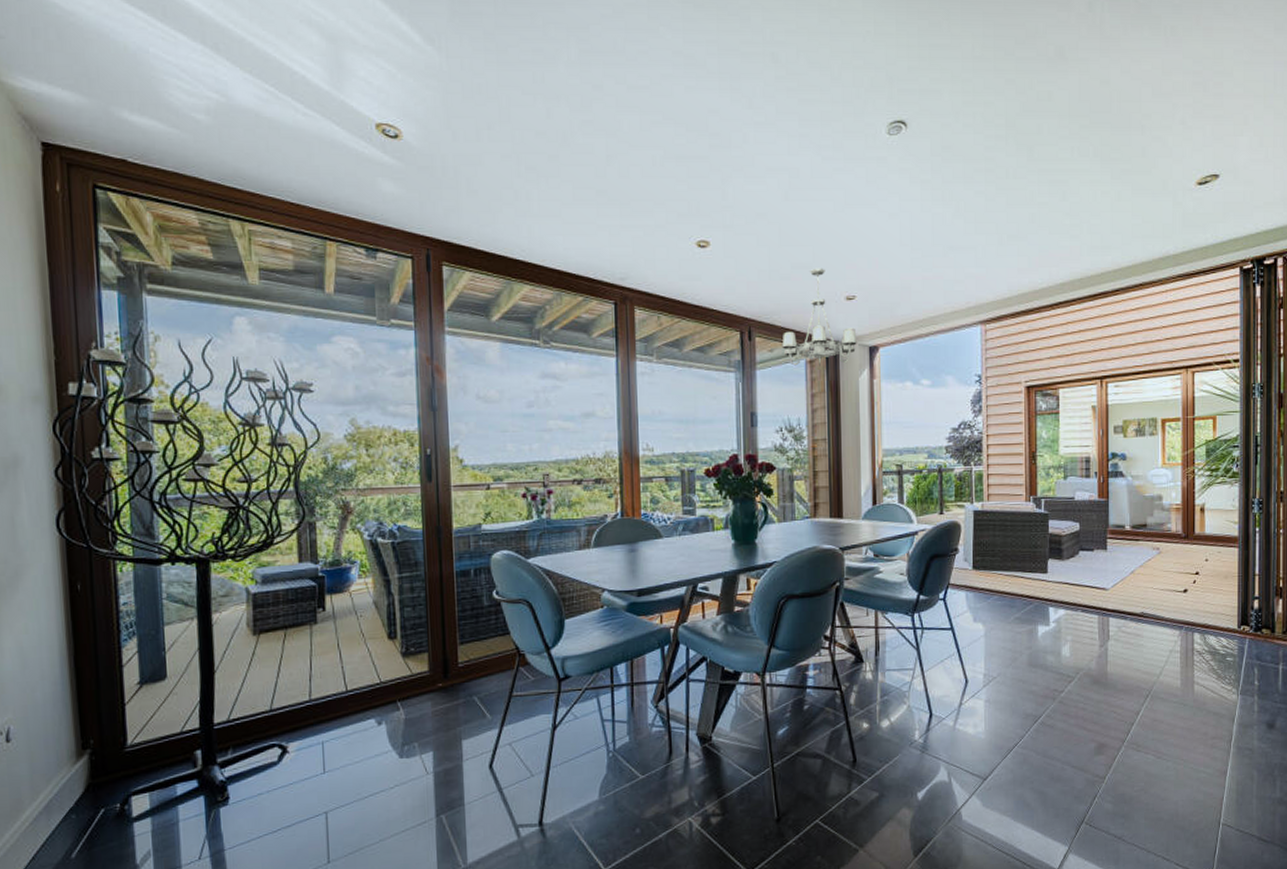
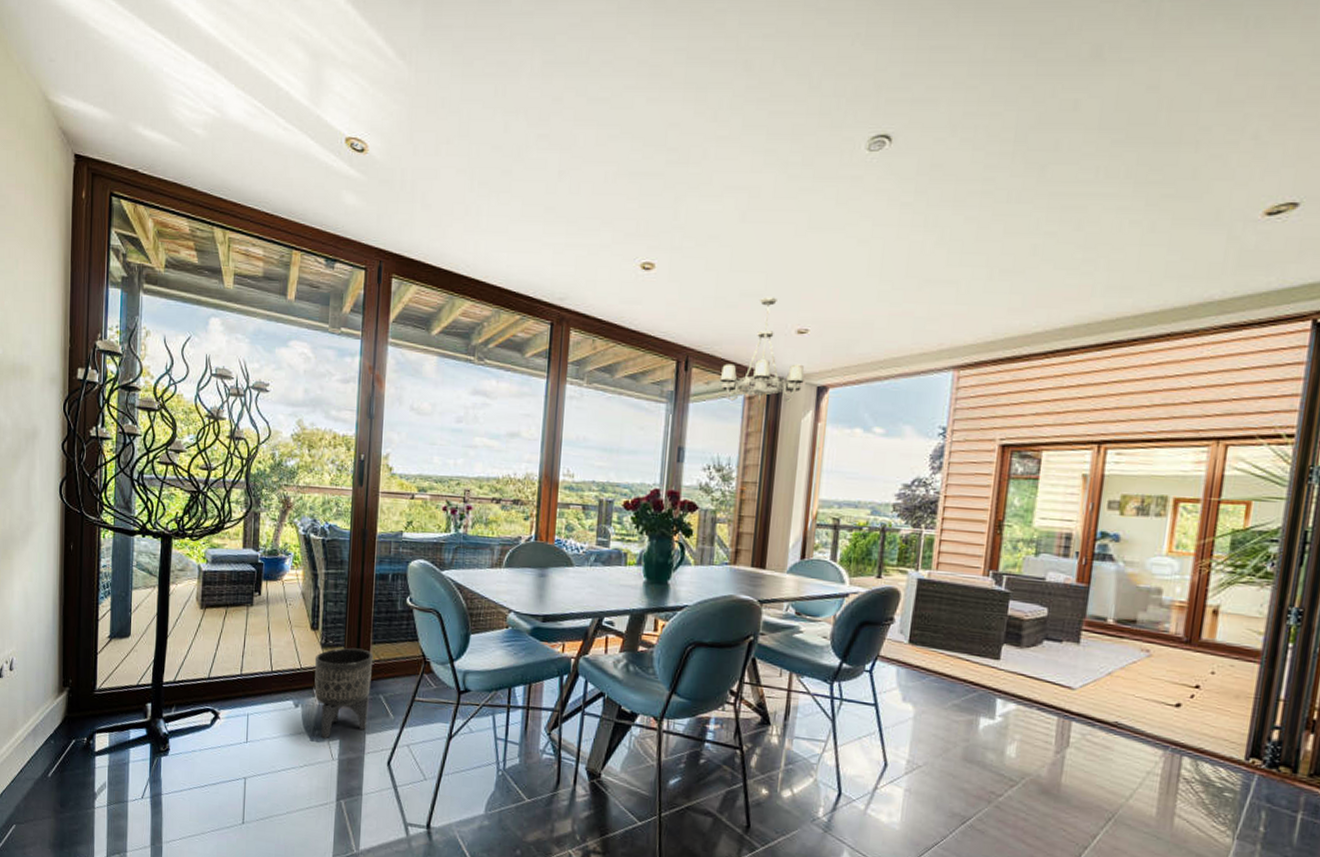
planter: none [395,651,463,754] -> present [314,647,374,739]

